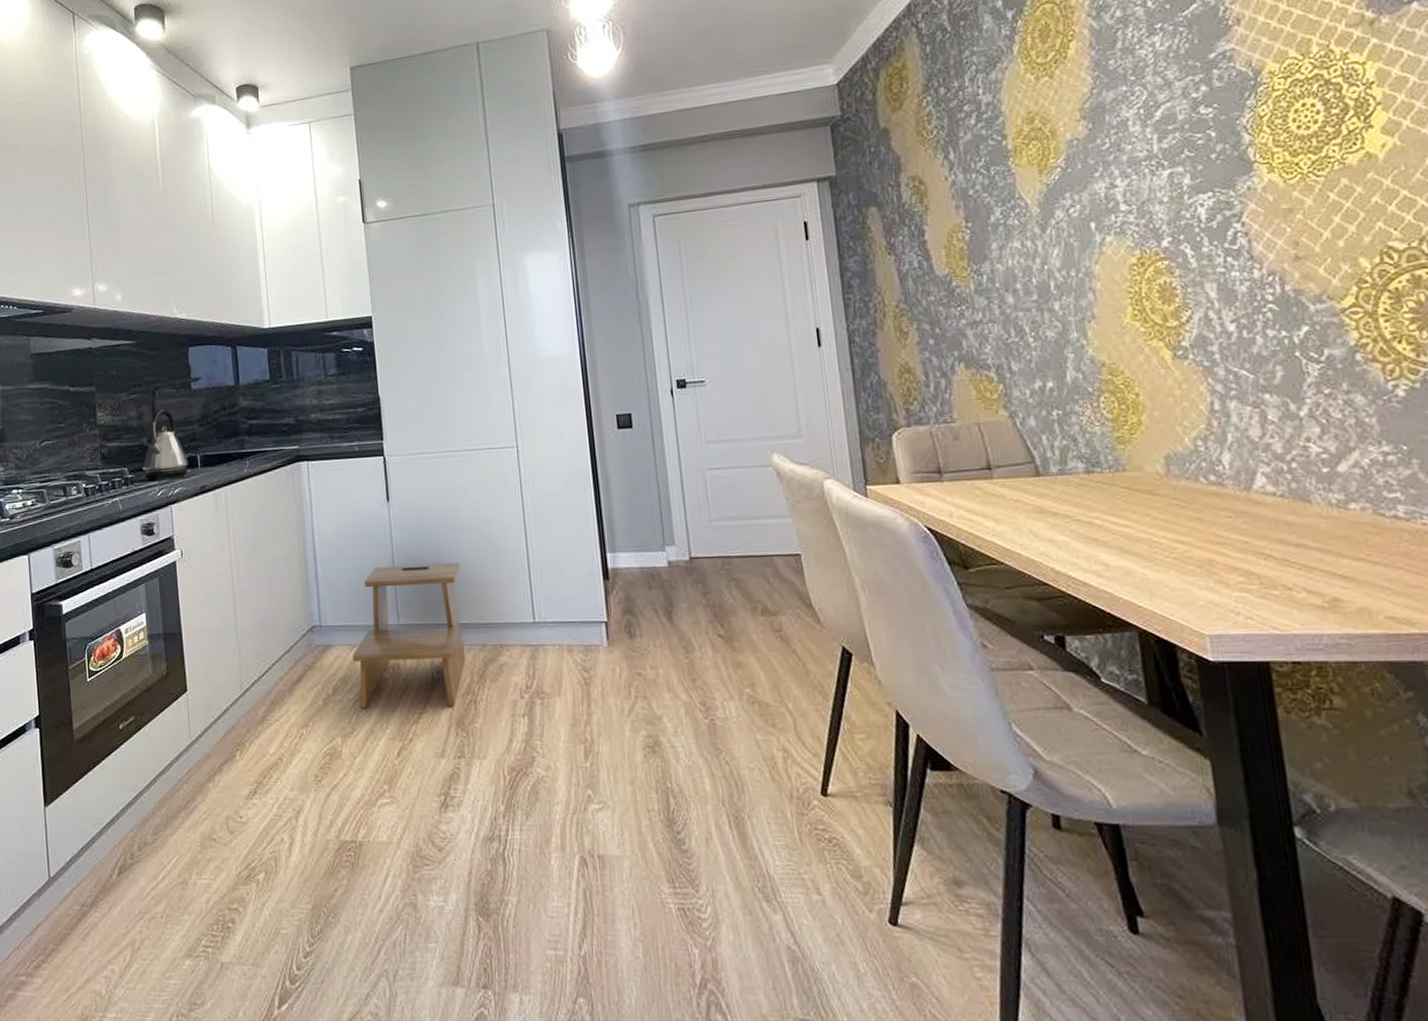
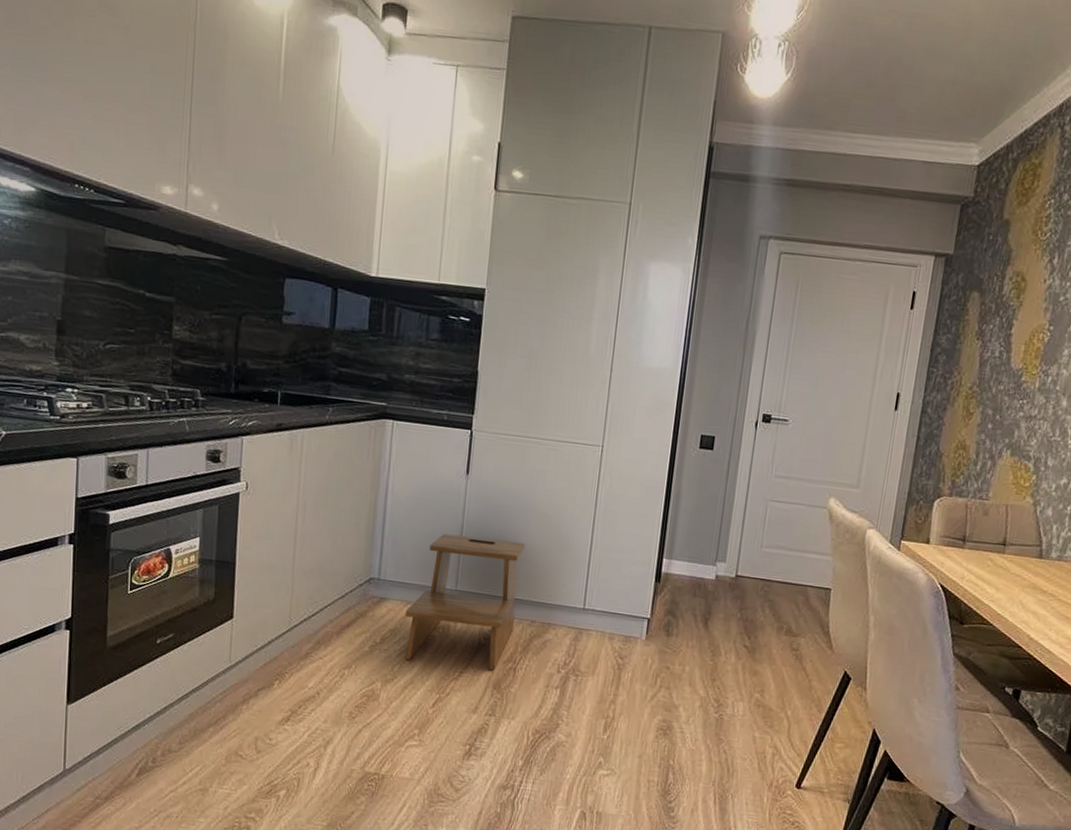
kettle: present [141,409,189,481] -> none [215,336,268,411]

